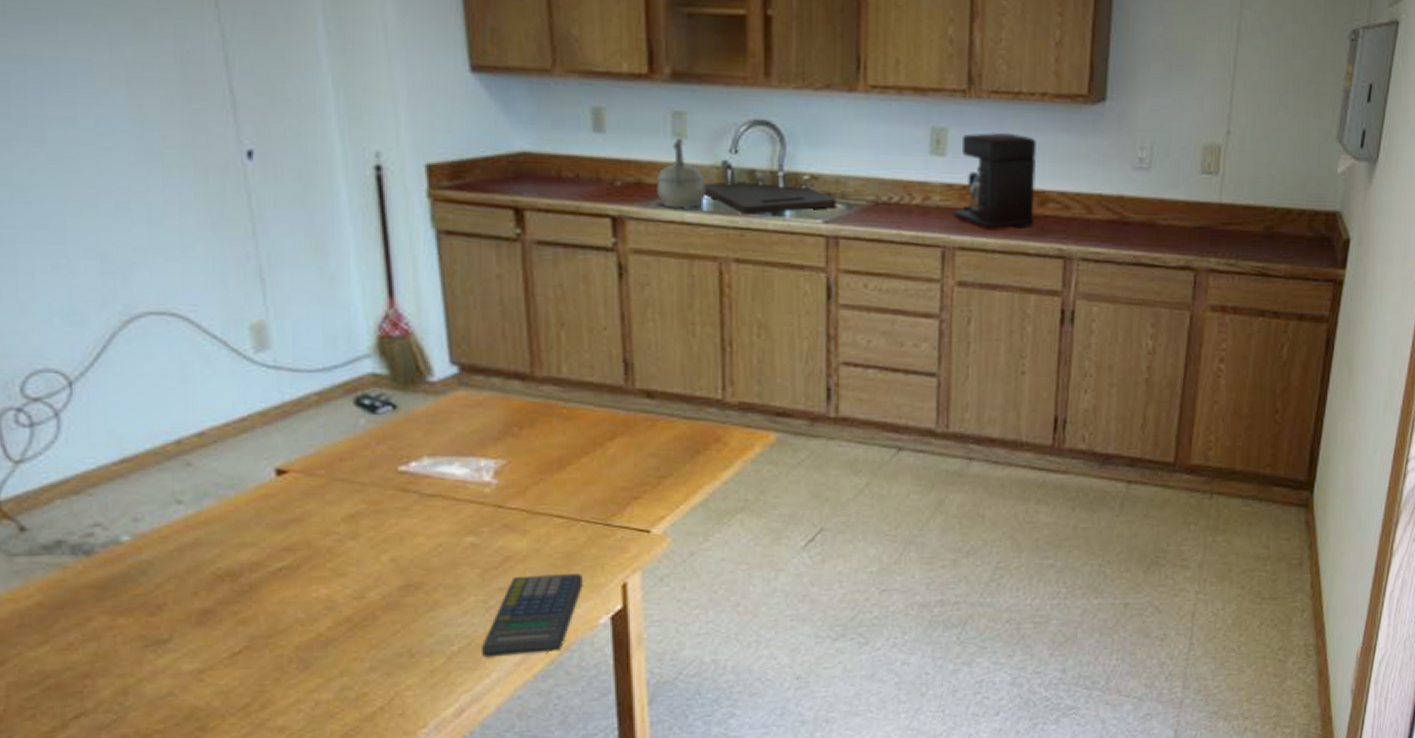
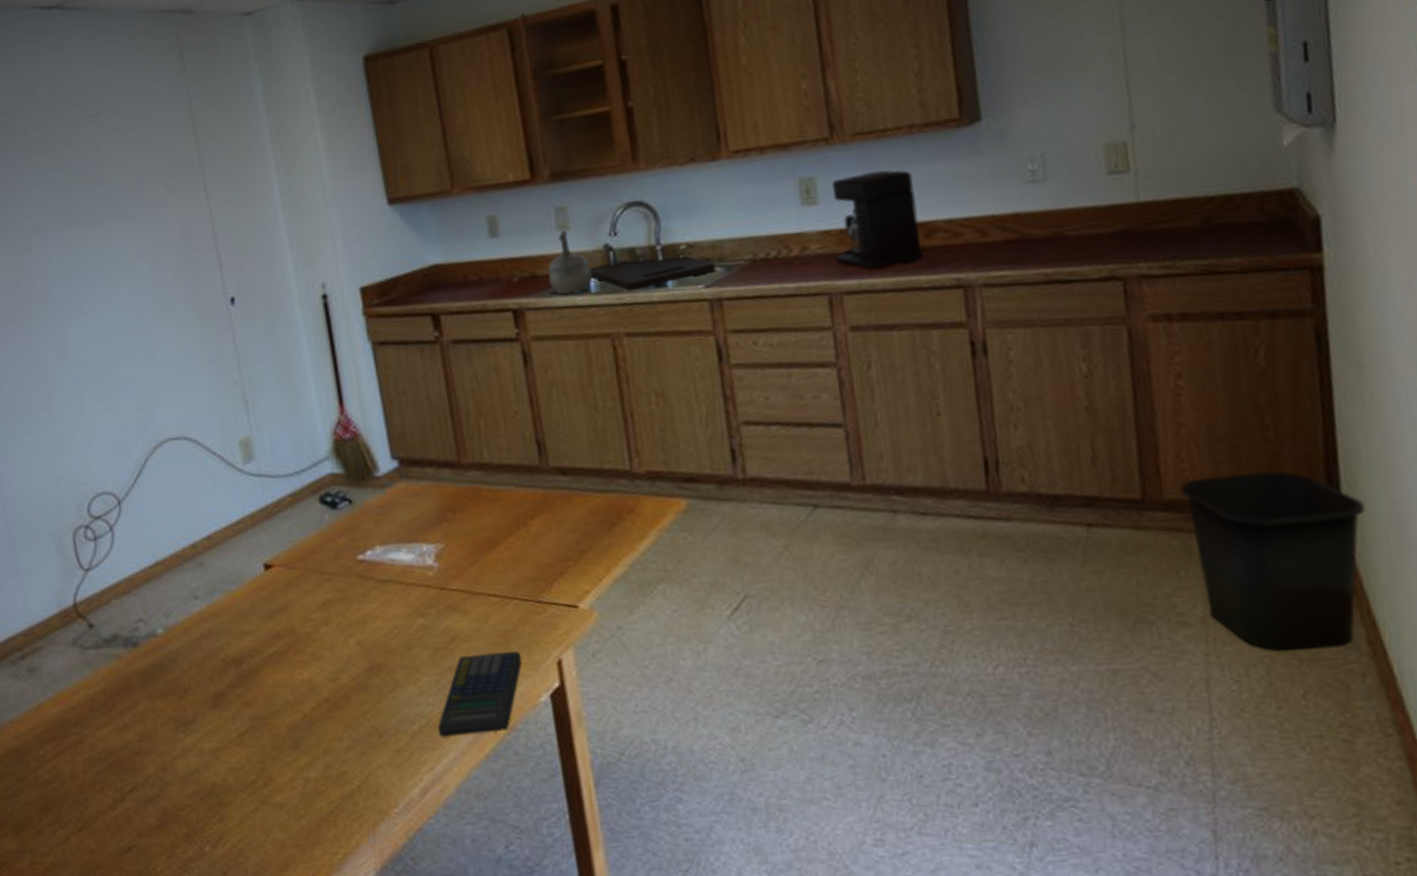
waste bin: none [1204,446,1331,591] -> present [1180,470,1365,651]

